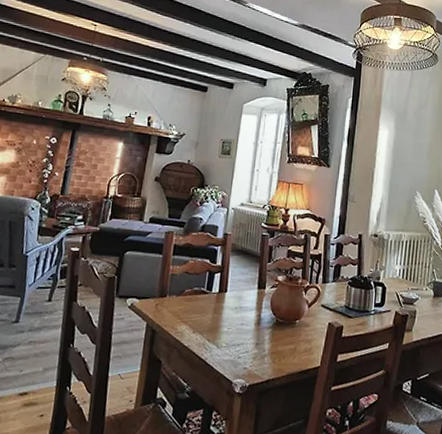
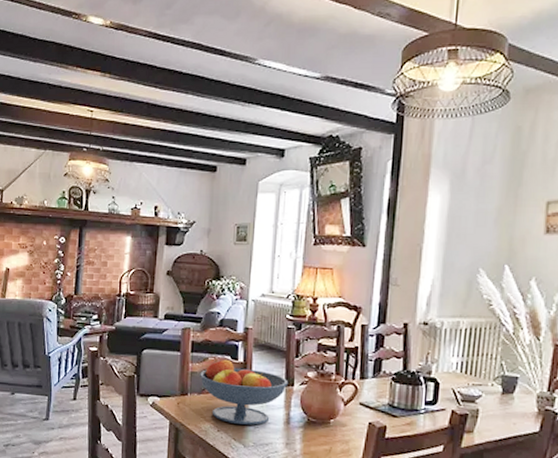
fruit bowl: none [179,261,261,327] -> present [200,358,289,426]

